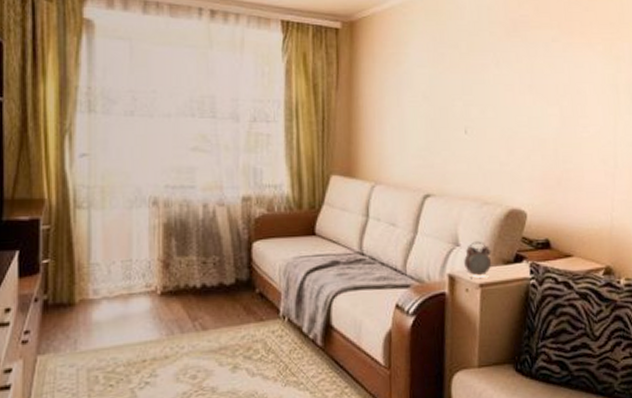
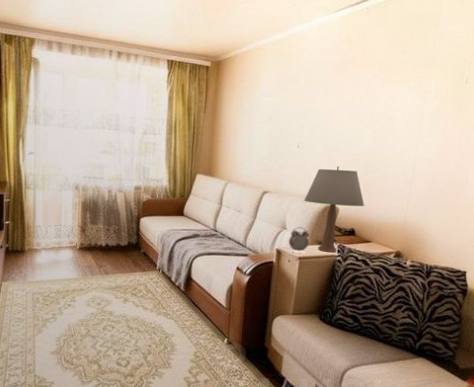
table lamp: none [479,155,560,274] -> present [304,165,365,252]

